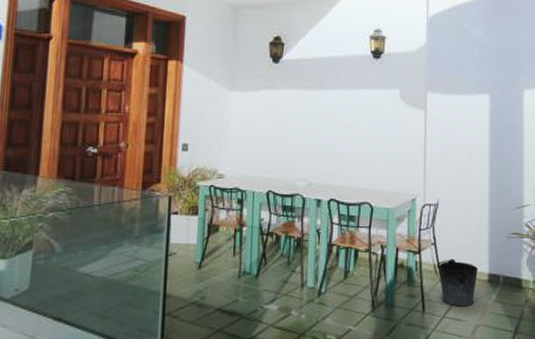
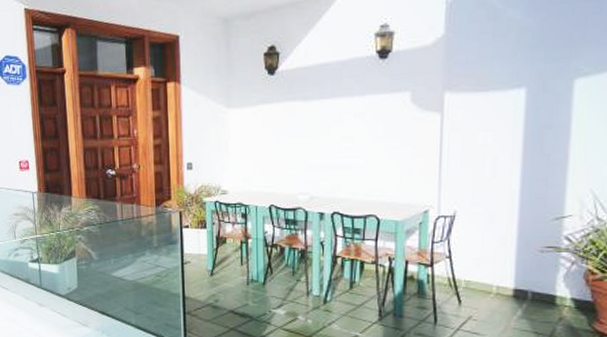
bucket: present [437,258,478,307] -> none [452,272,501,321]

